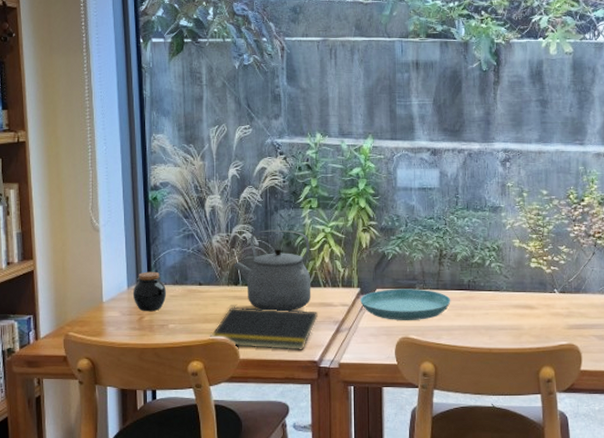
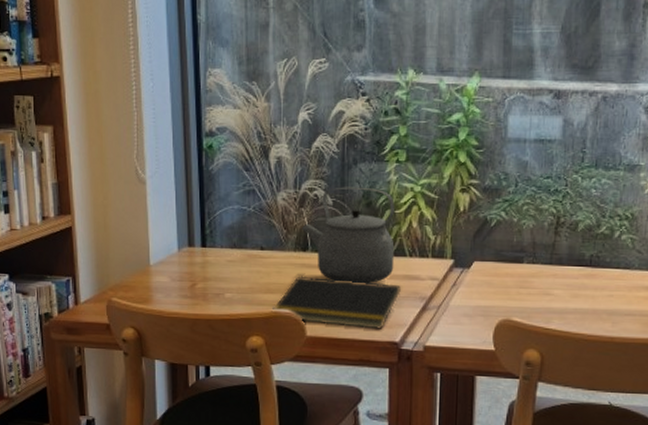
jar: present [132,271,167,312] -> none [184,232,223,278]
saucer: present [360,289,451,320] -> none [453,261,567,300]

